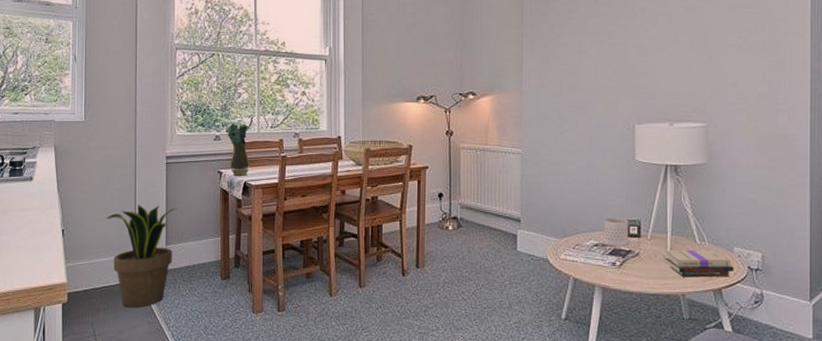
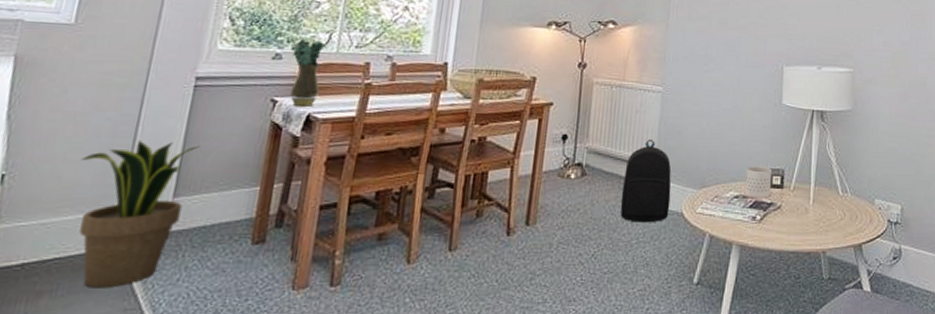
backpack: none [492,196,536,267] -> present [620,140,672,223]
books: present [664,249,734,278] -> none [806,201,875,233]

